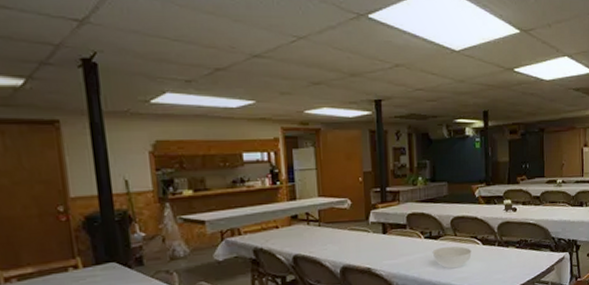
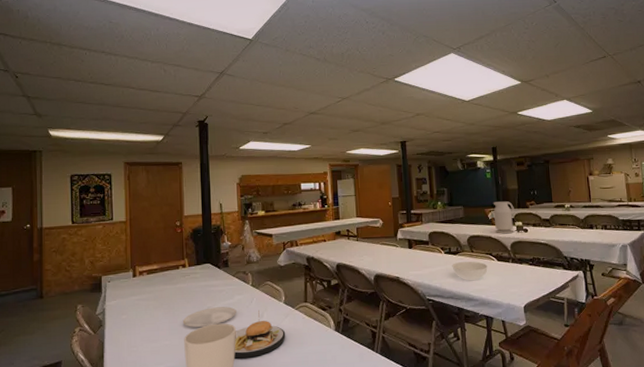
water jug: none [481,176,504,214] -> present [493,201,514,234]

